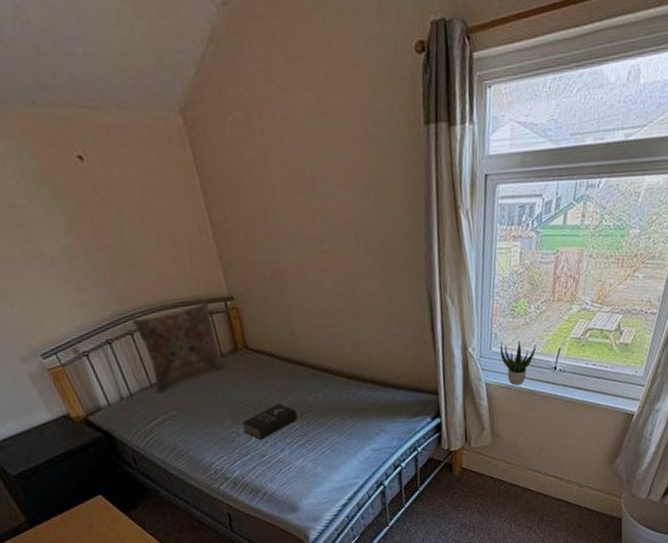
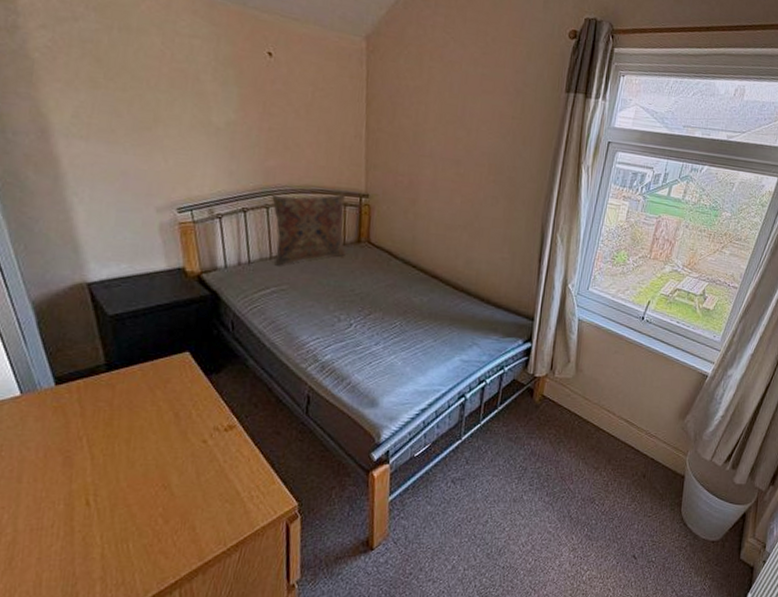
book: present [242,403,298,440] -> none [345,298,400,329]
potted plant: present [499,340,537,386] -> none [595,284,629,327]

